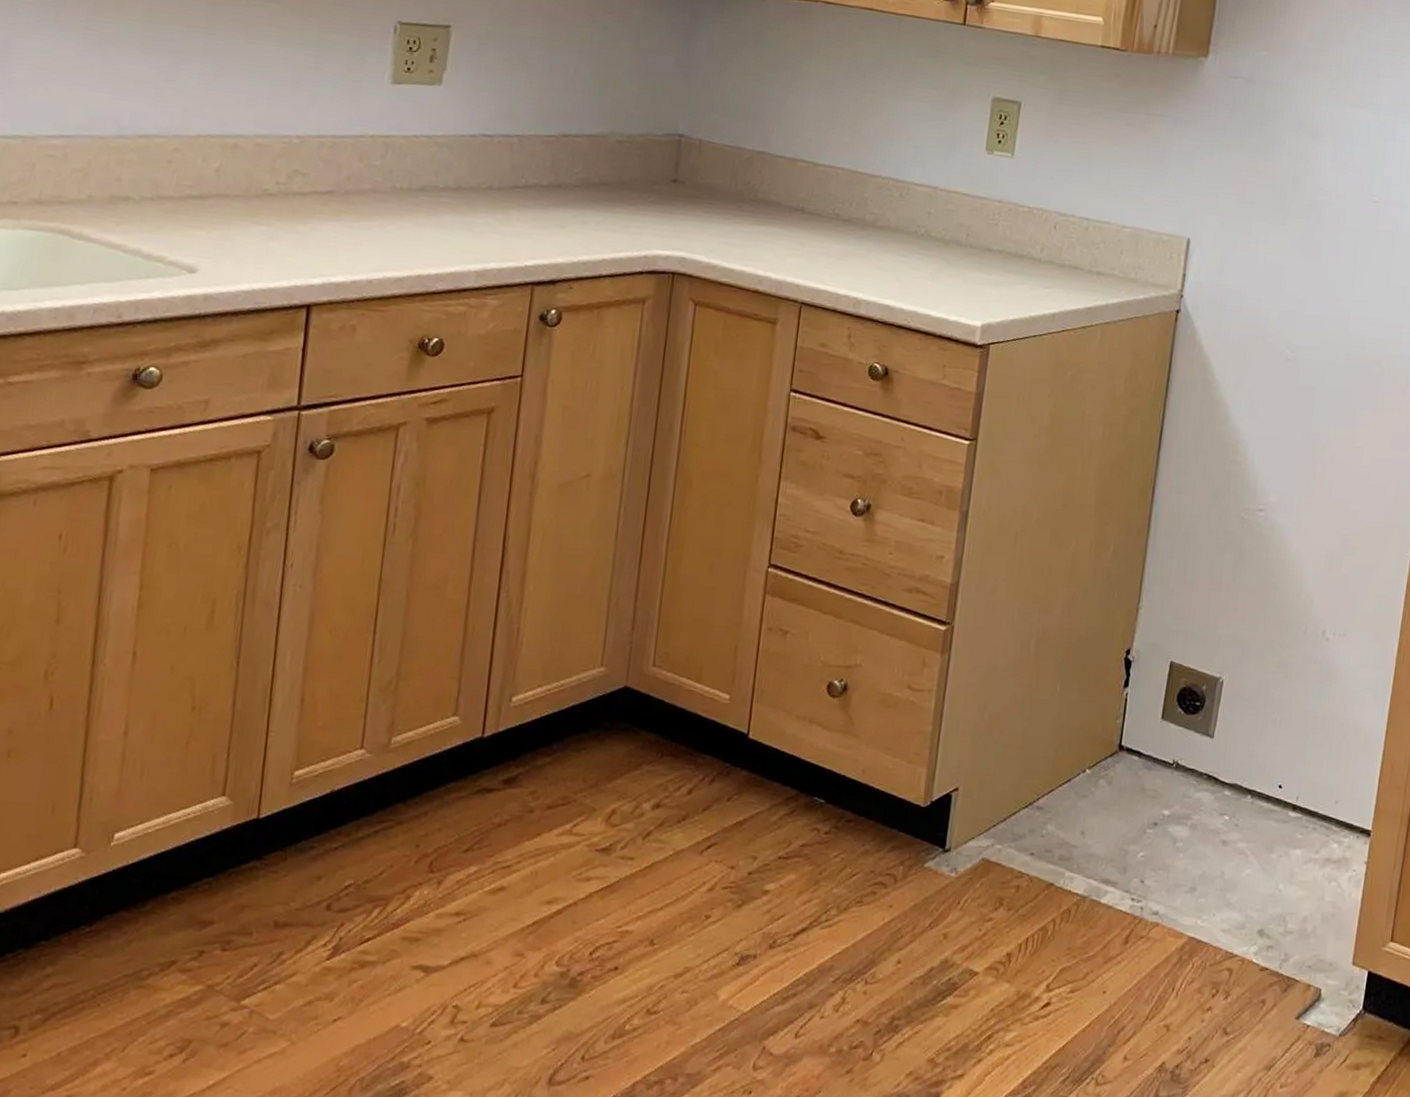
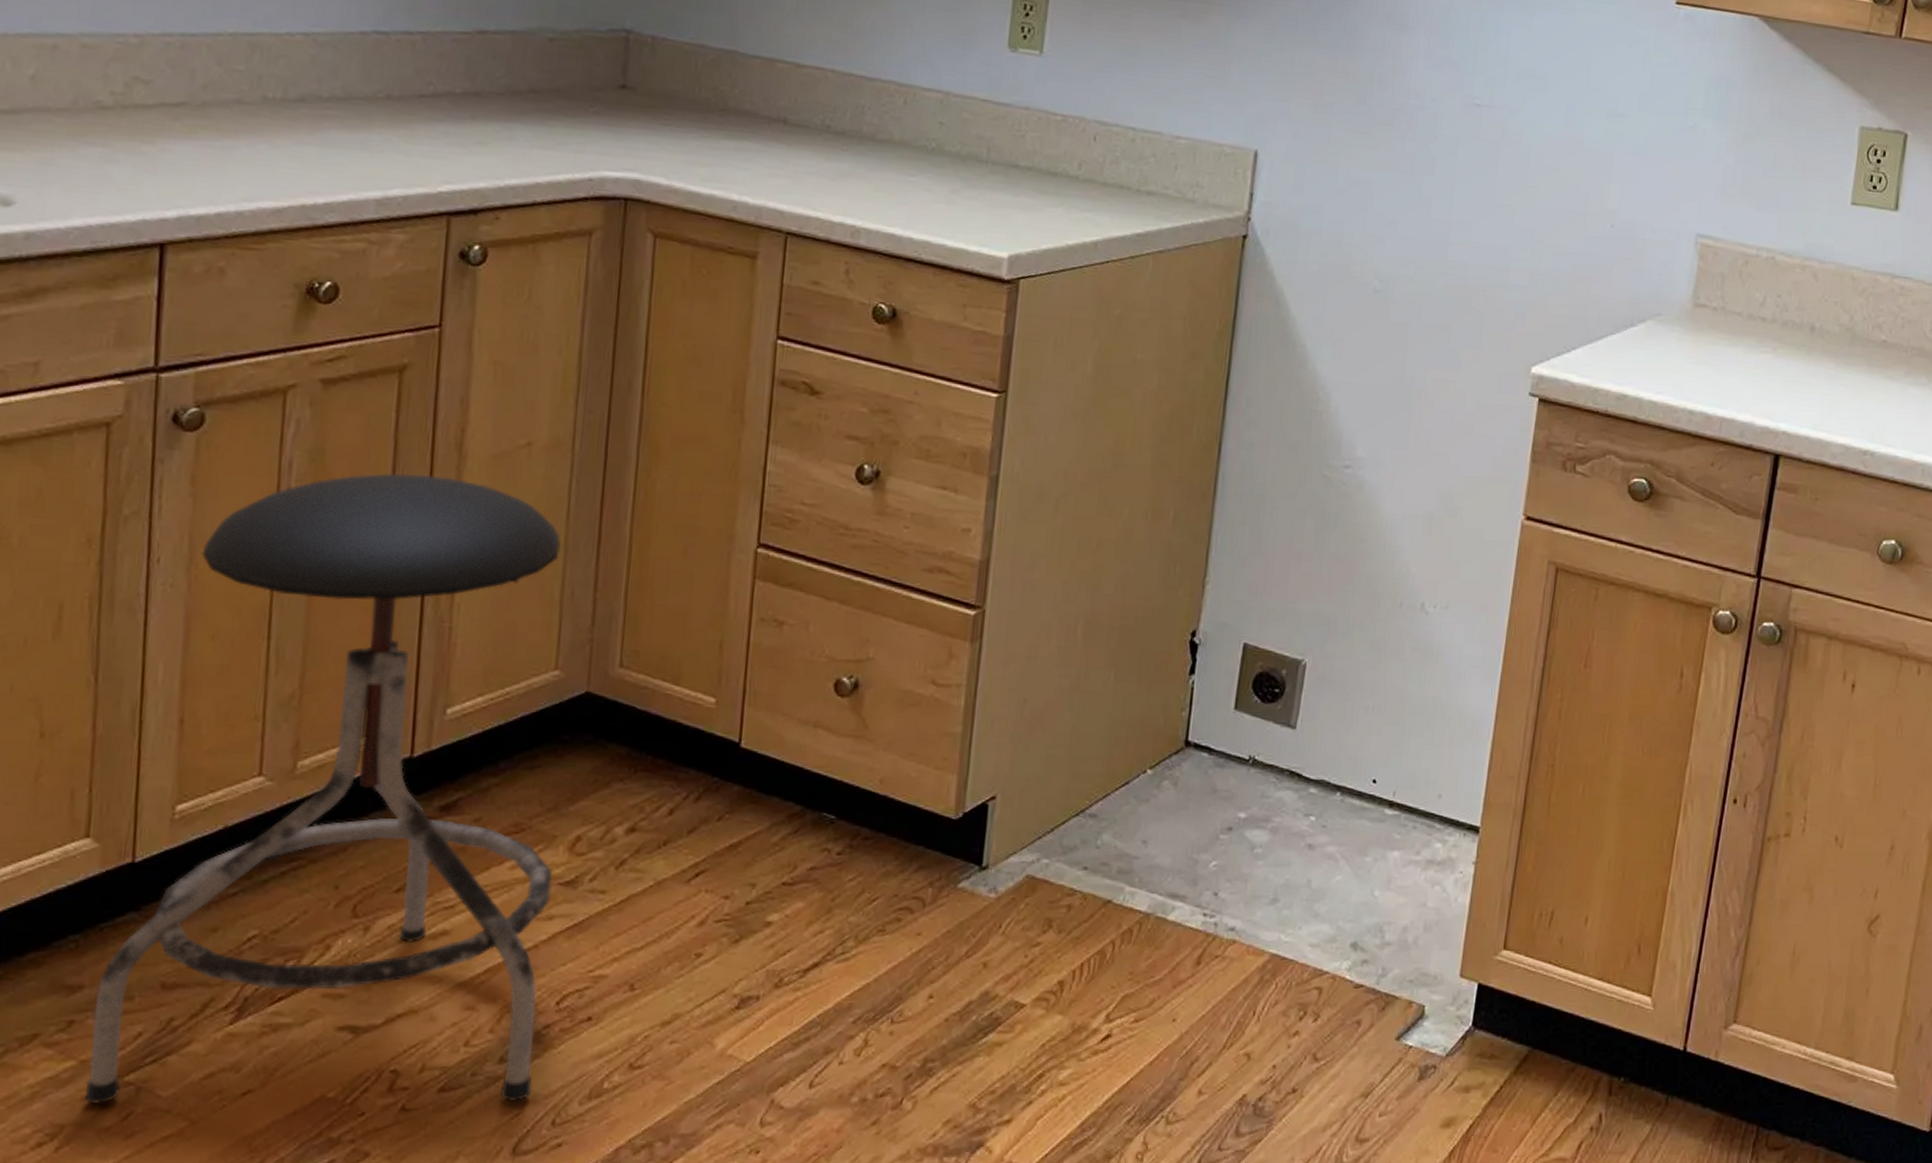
stool: none [208,497,610,1038] -> present [84,473,562,1105]

